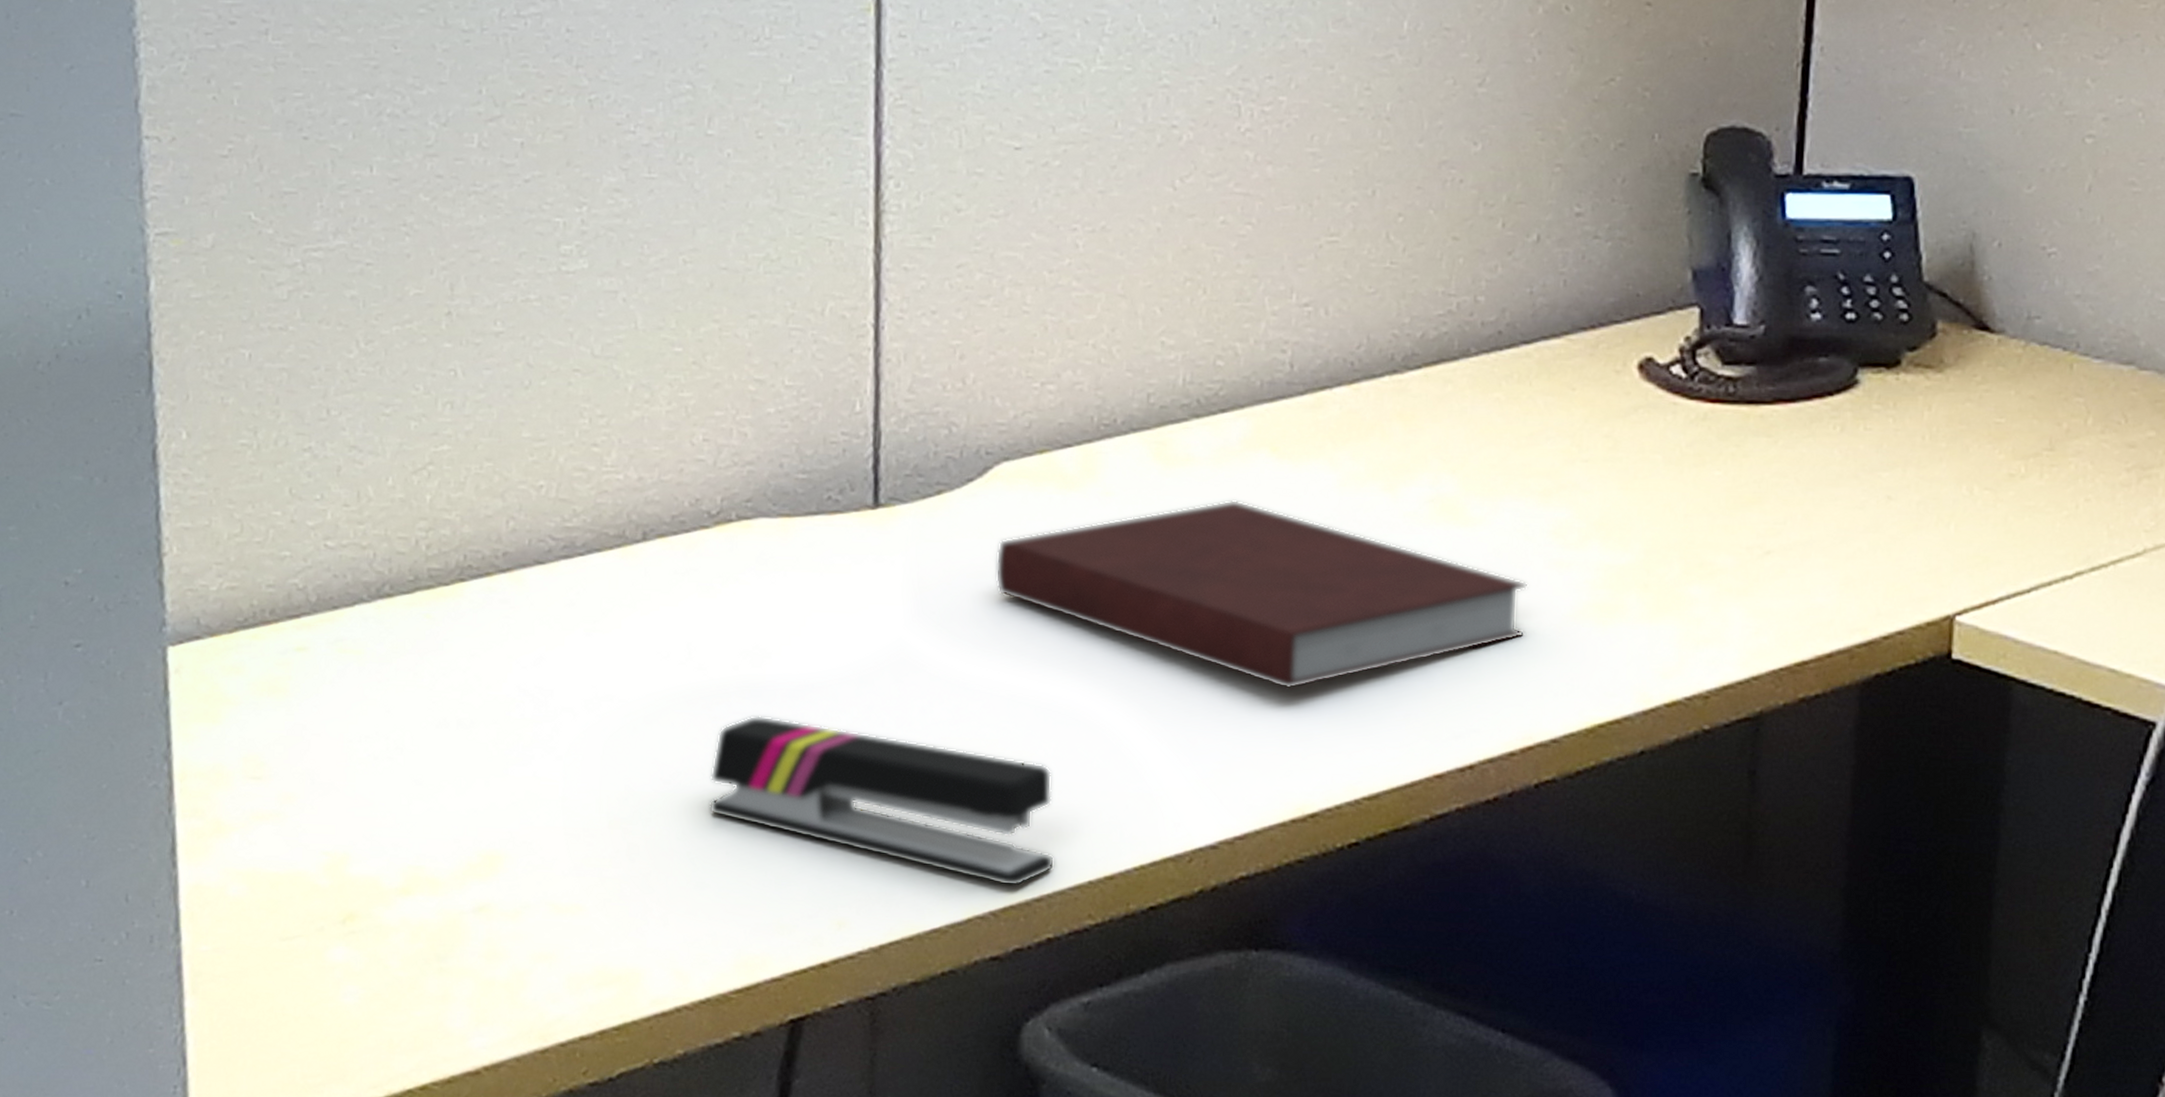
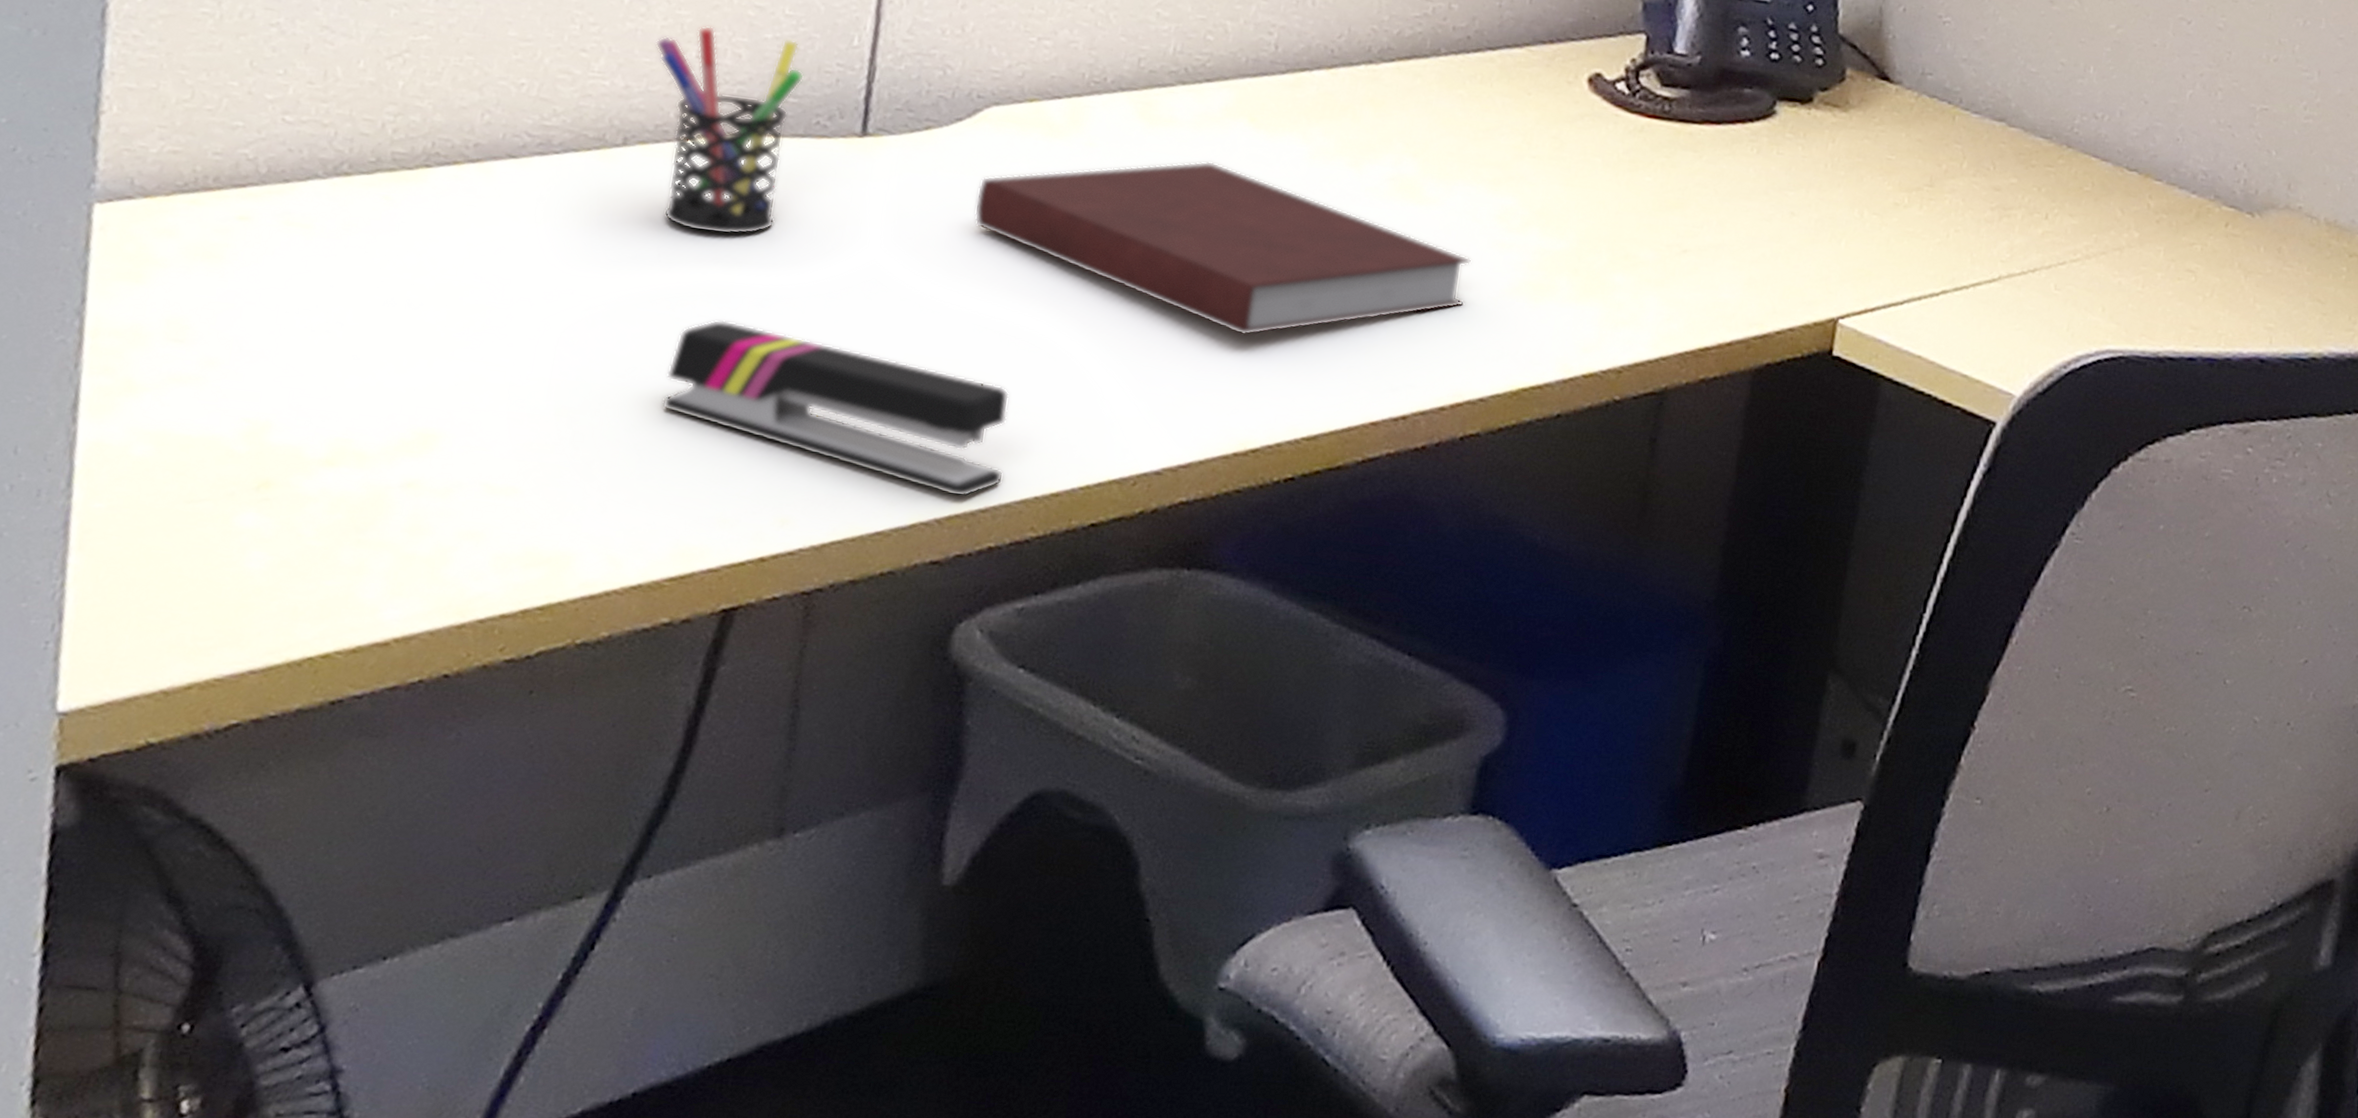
pen holder: none [663,405,810,626] -> present [655,25,804,235]

